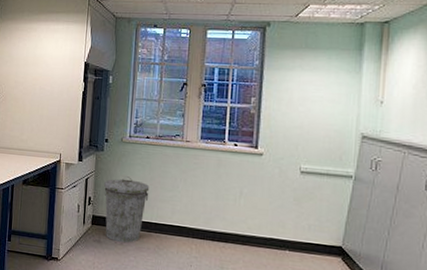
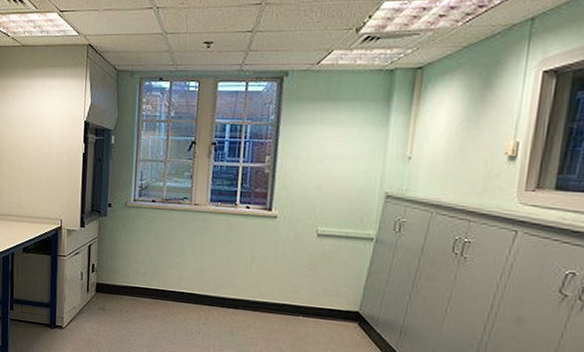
trash can: present [104,176,150,243] -> none [108,242,156,311]

